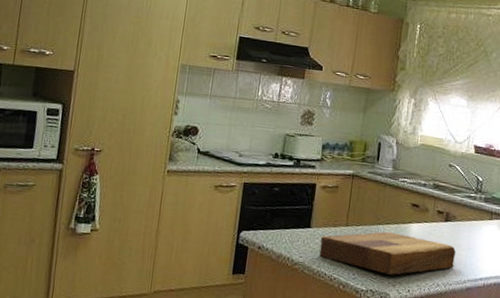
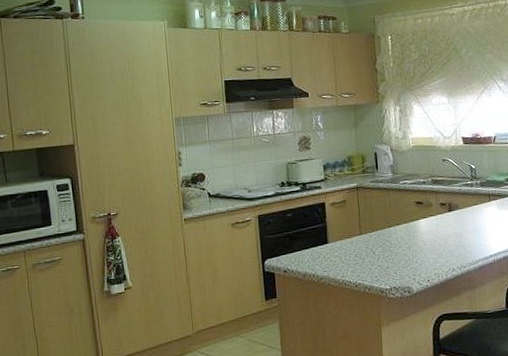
cutting board: present [319,231,456,275] -> none [340,231,465,270]

